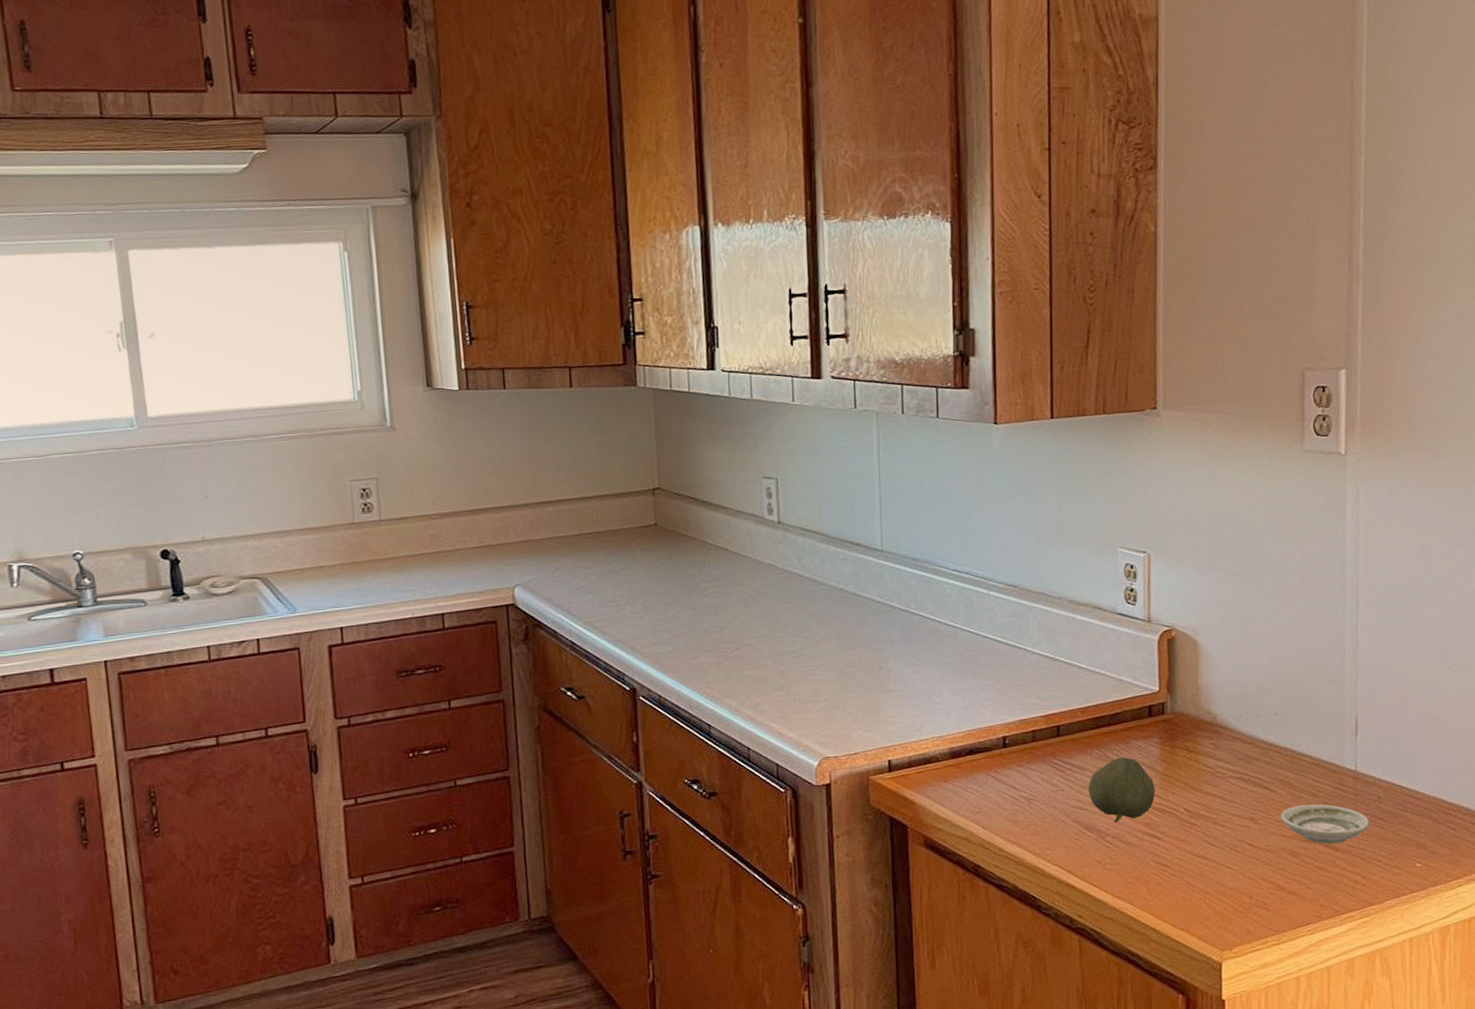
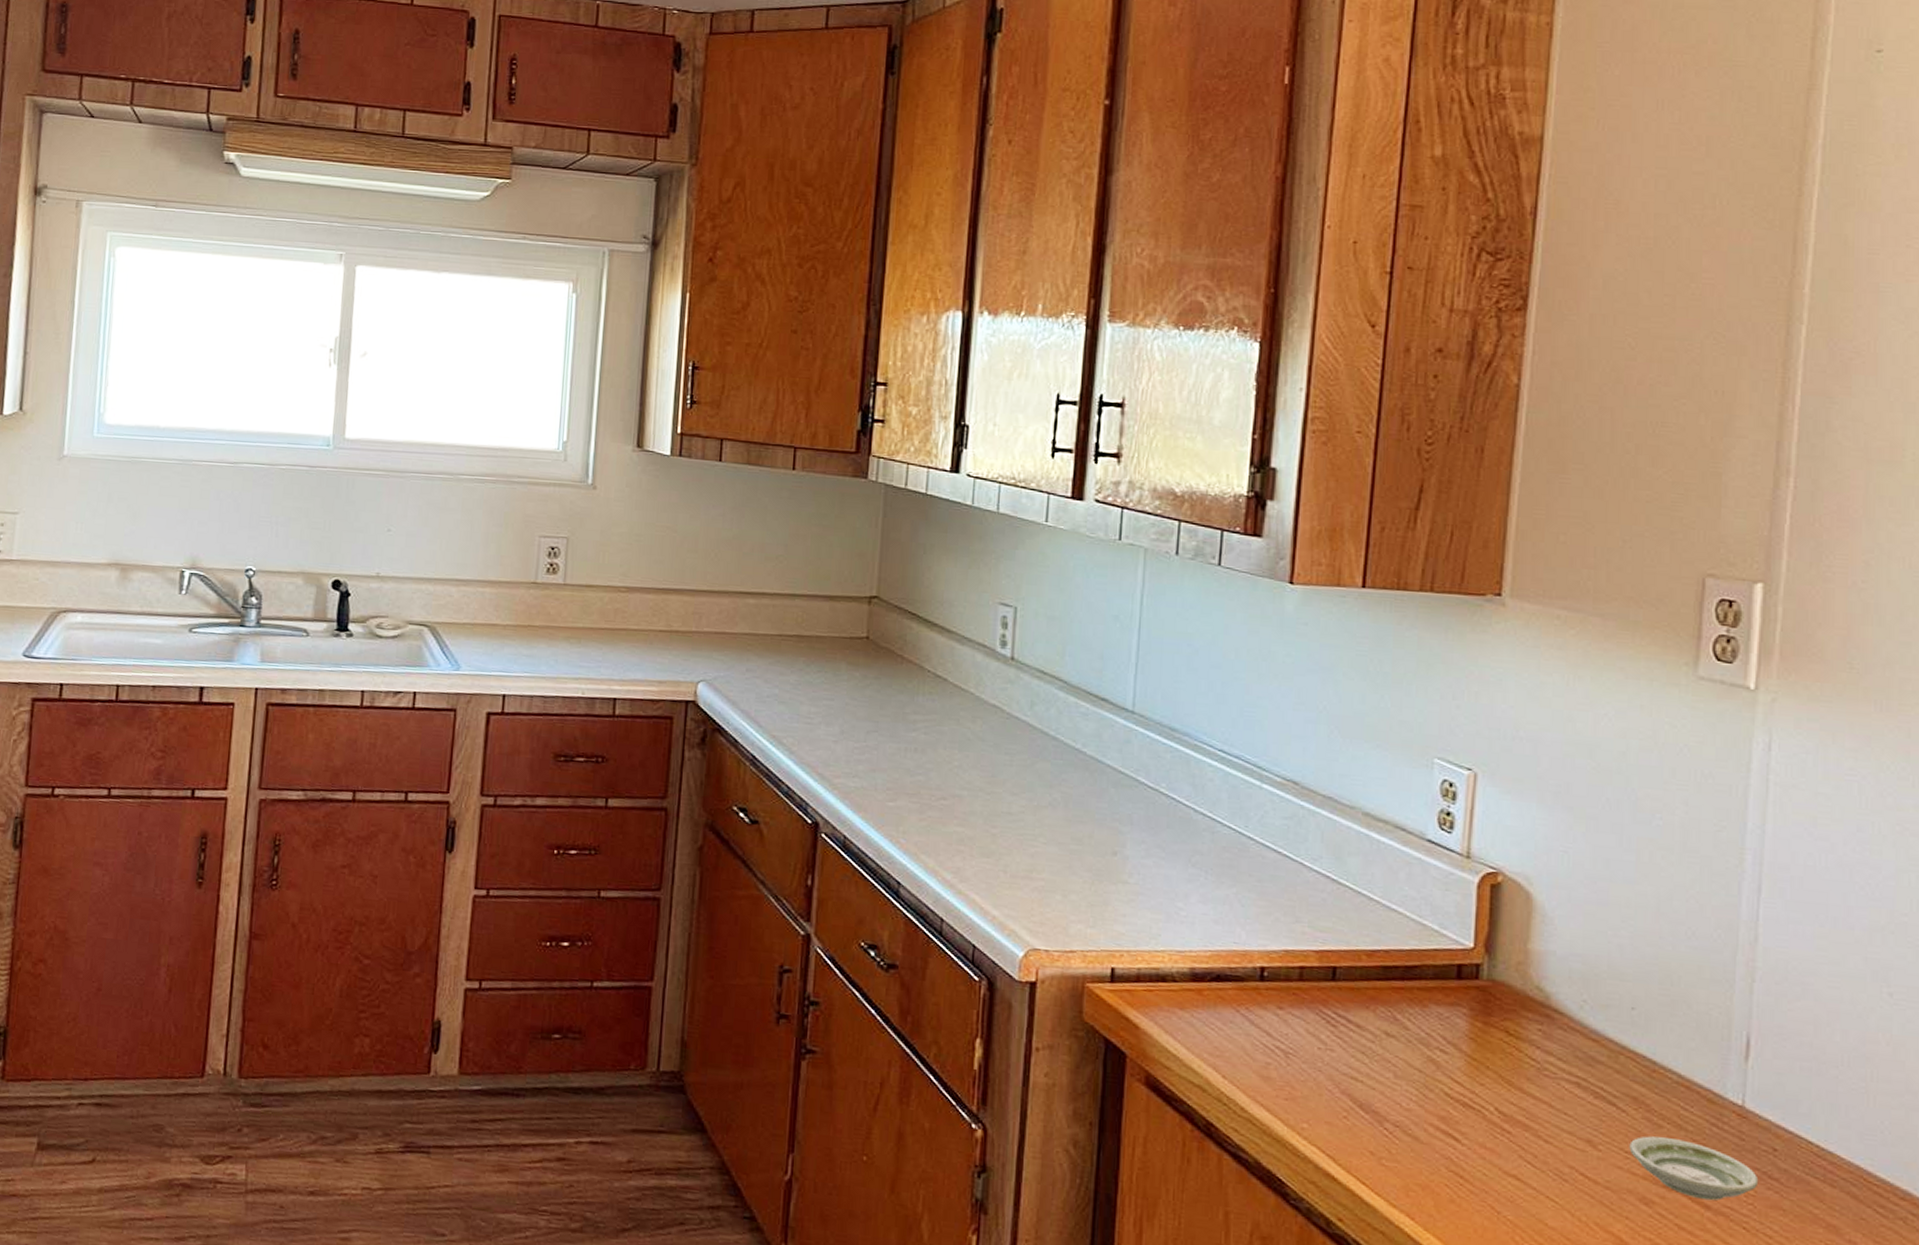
fruit: present [1088,757,1155,823] -> none [1367,1022,1458,1107]

